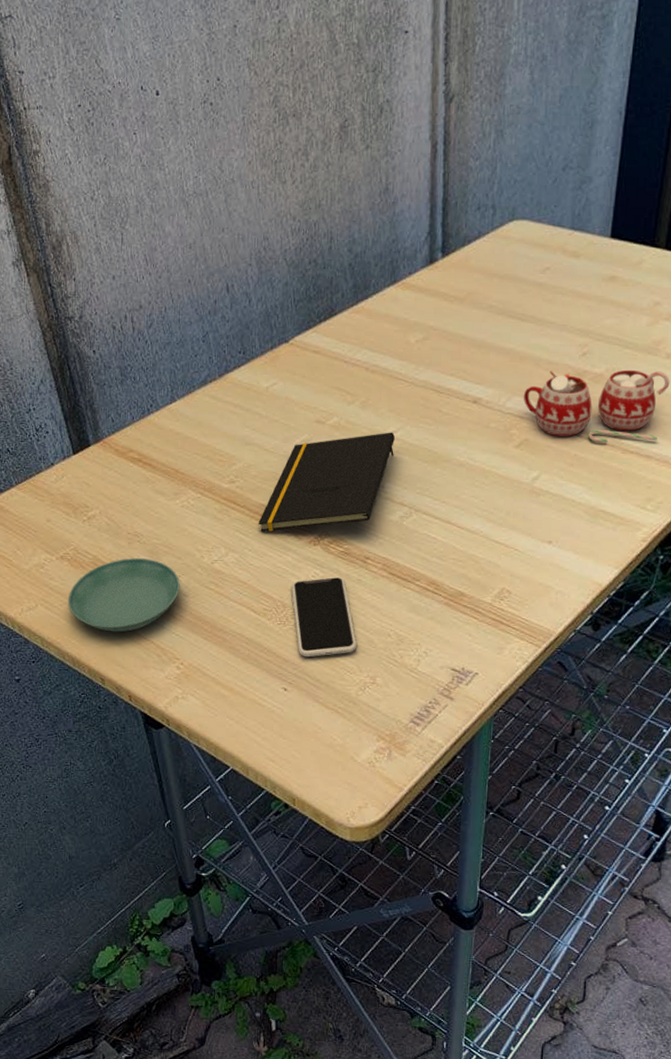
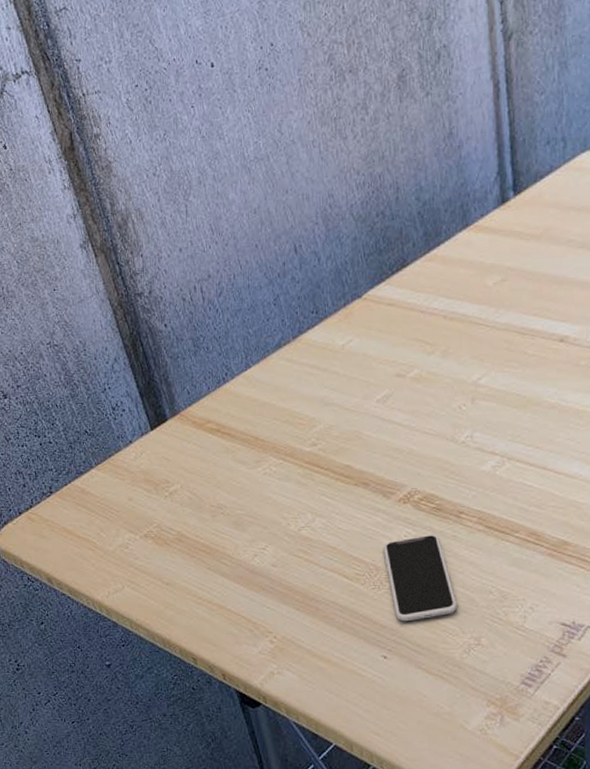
saucer: present [67,558,180,632] -> none [154,530,268,609]
notepad: present [258,432,395,532] -> none [344,379,480,493]

